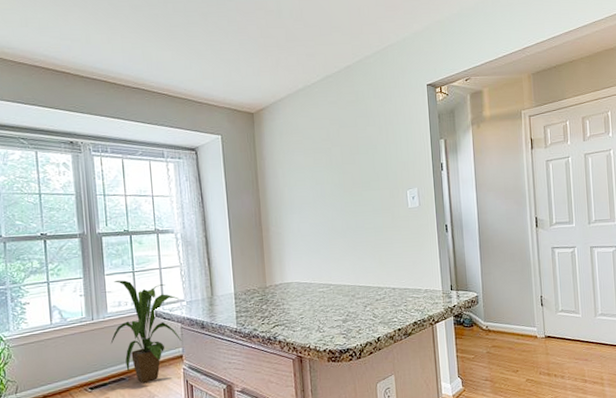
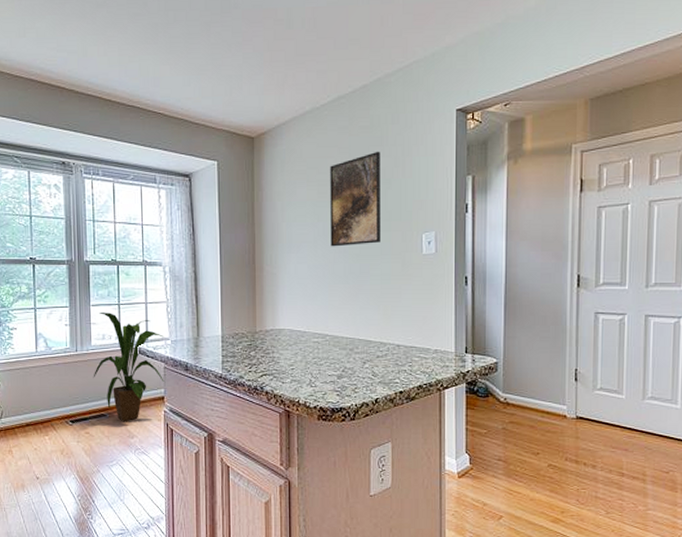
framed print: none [323,121,372,206] -> present [330,151,380,247]

